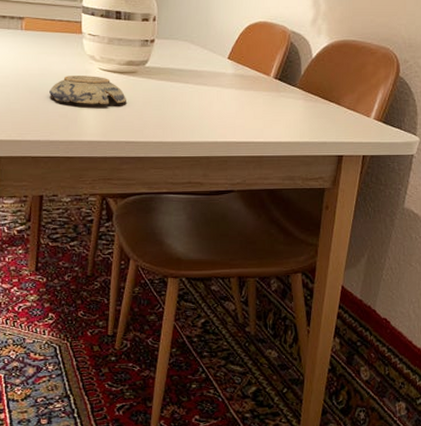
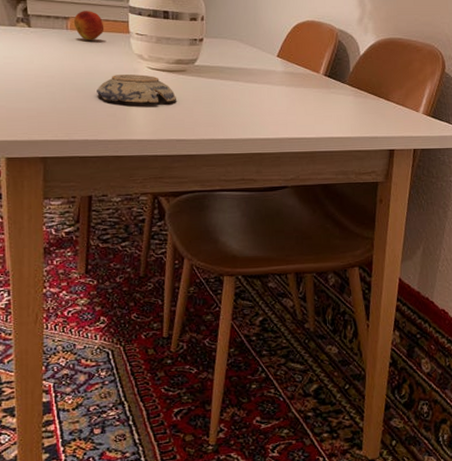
fruit: none [28,11,58,41] -> present [73,11,105,41]

